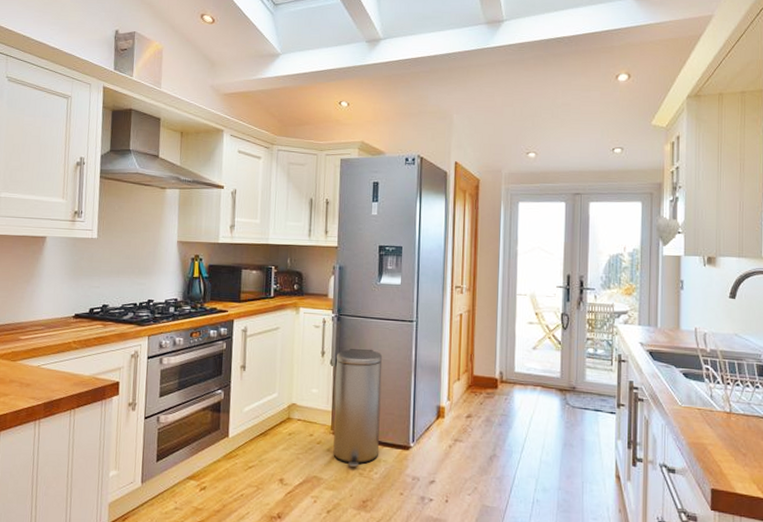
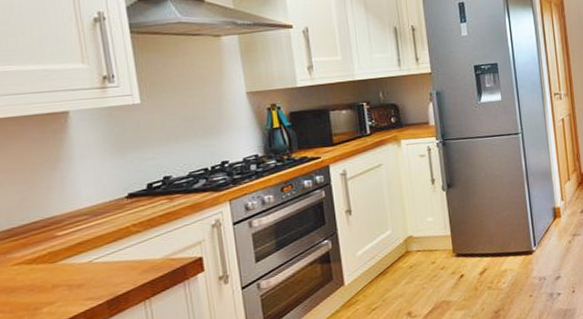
pedal bin: present [333,349,383,467] -> none [447,167,504,283]

